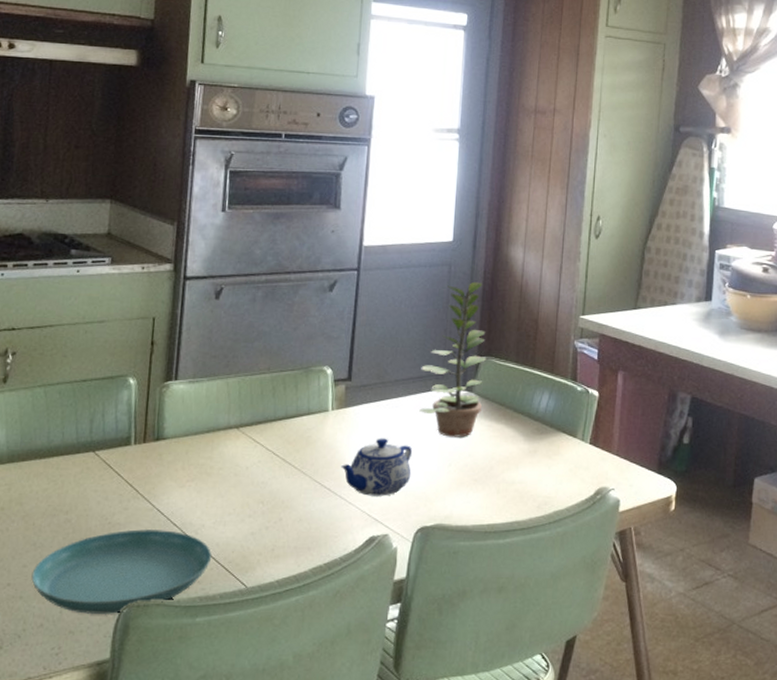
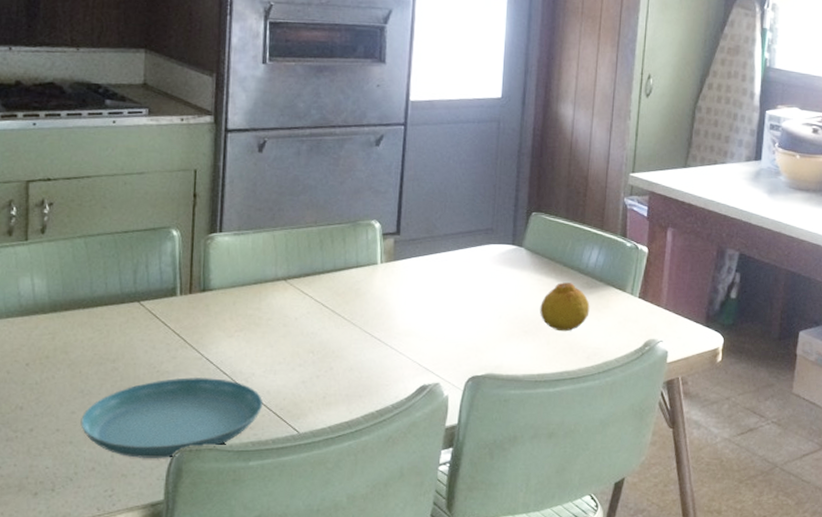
teapot: present [341,438,412,496] -> none [391,290,462,347]
plant: present [419,281,487,437] -> none [469,138,537,291]
fruit: none [490,428,540,480] -> present [540,282,590,332]

